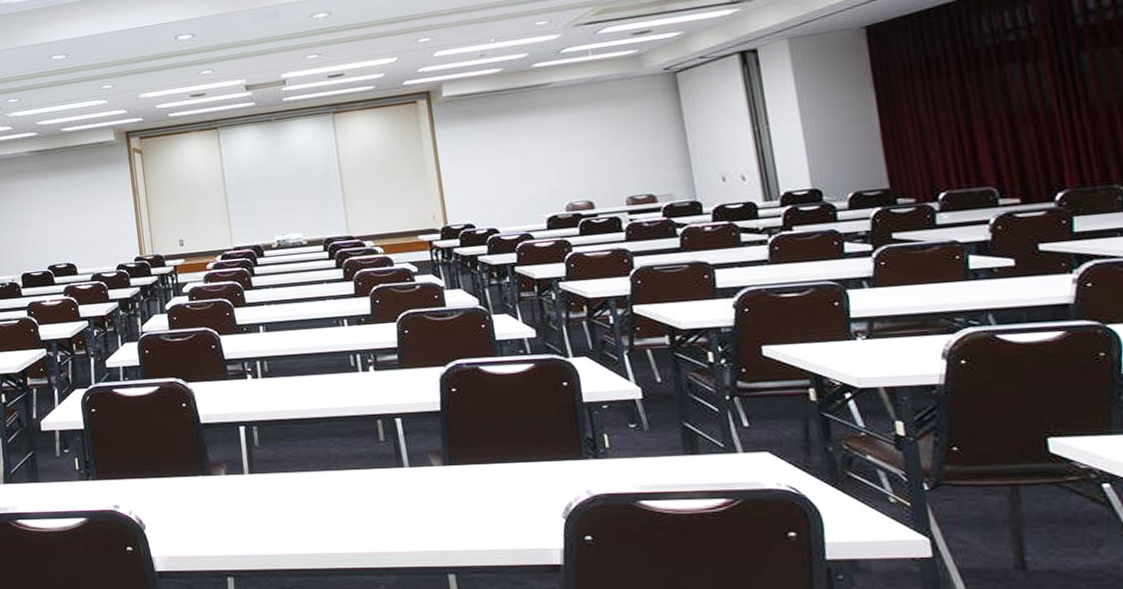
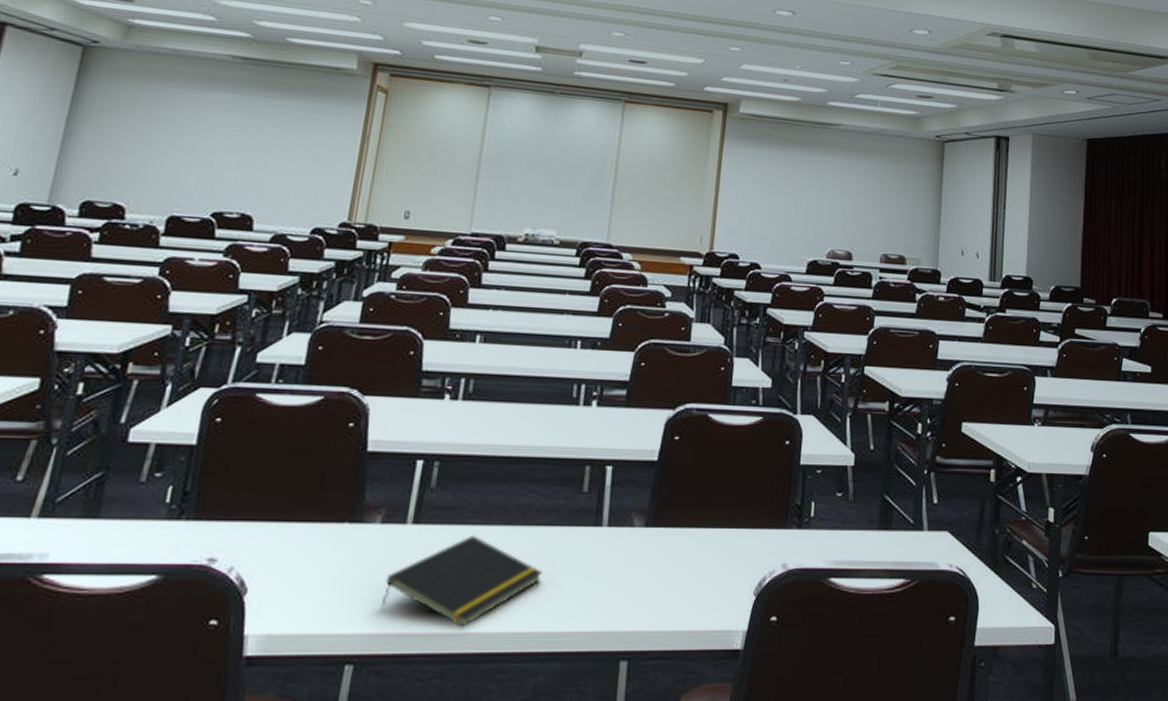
notepad: none [240,479,362,549] -> present [382,535,543,627]

